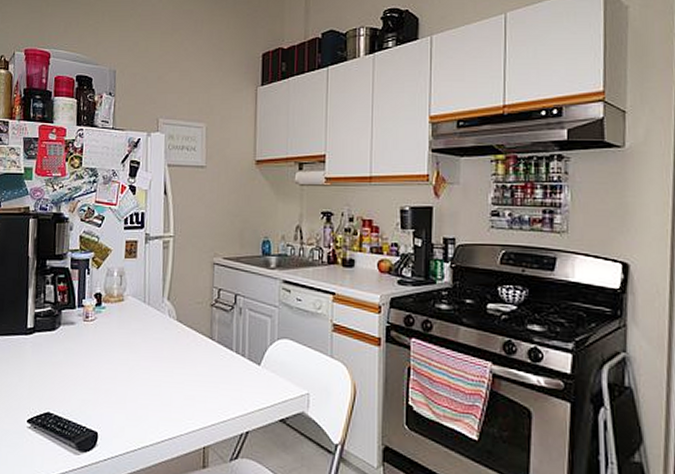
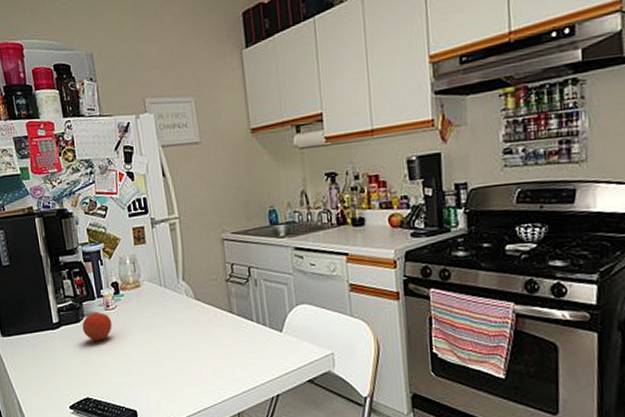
fruit: none [56,322,88,352] -> present [82,312,112,341]

